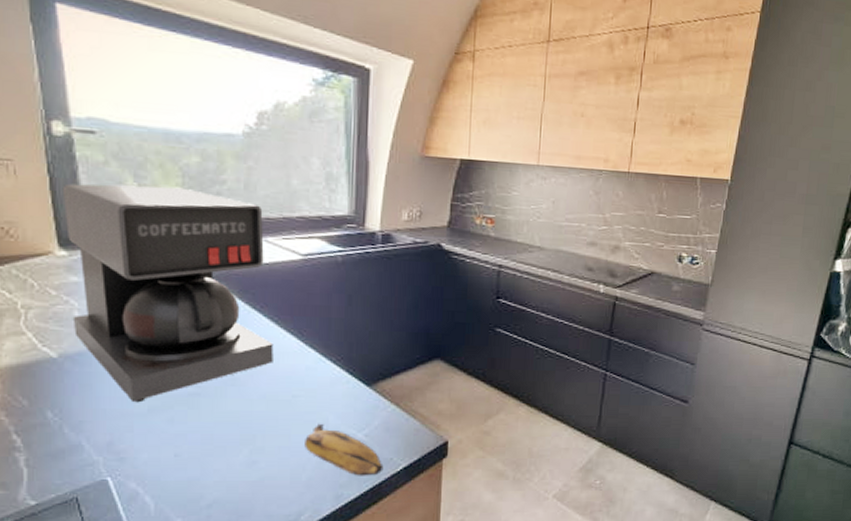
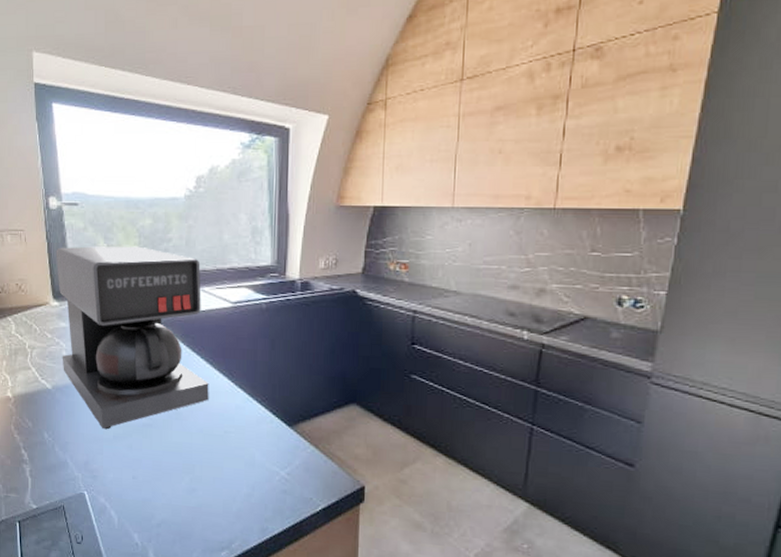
banana: present [305,423,384,476] -> none [235,459,304,513]

